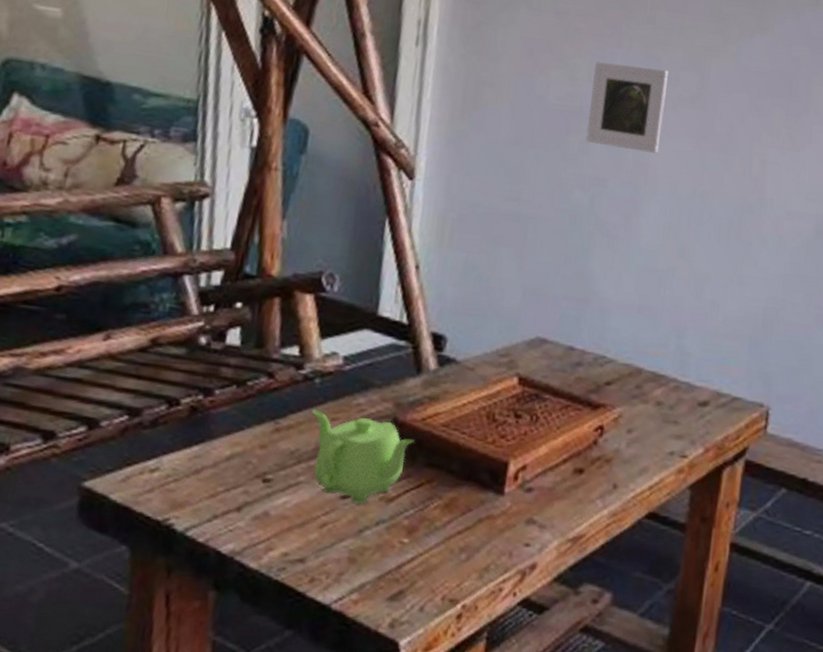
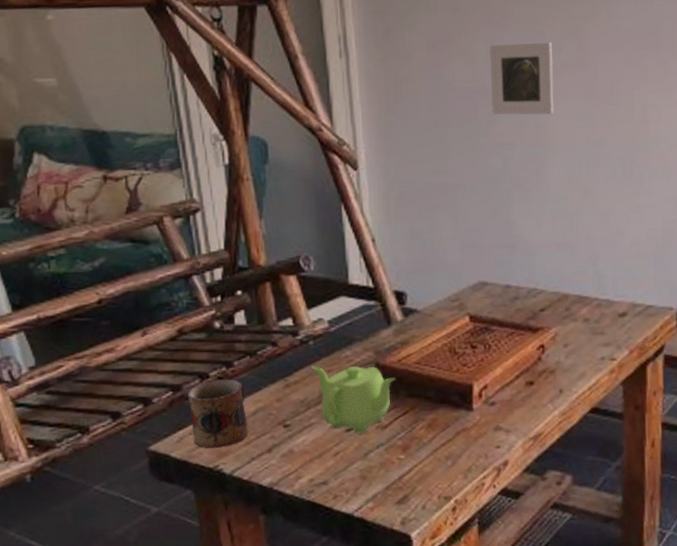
mug: none [143,409,222,496] -> present [187,379,249,448]

